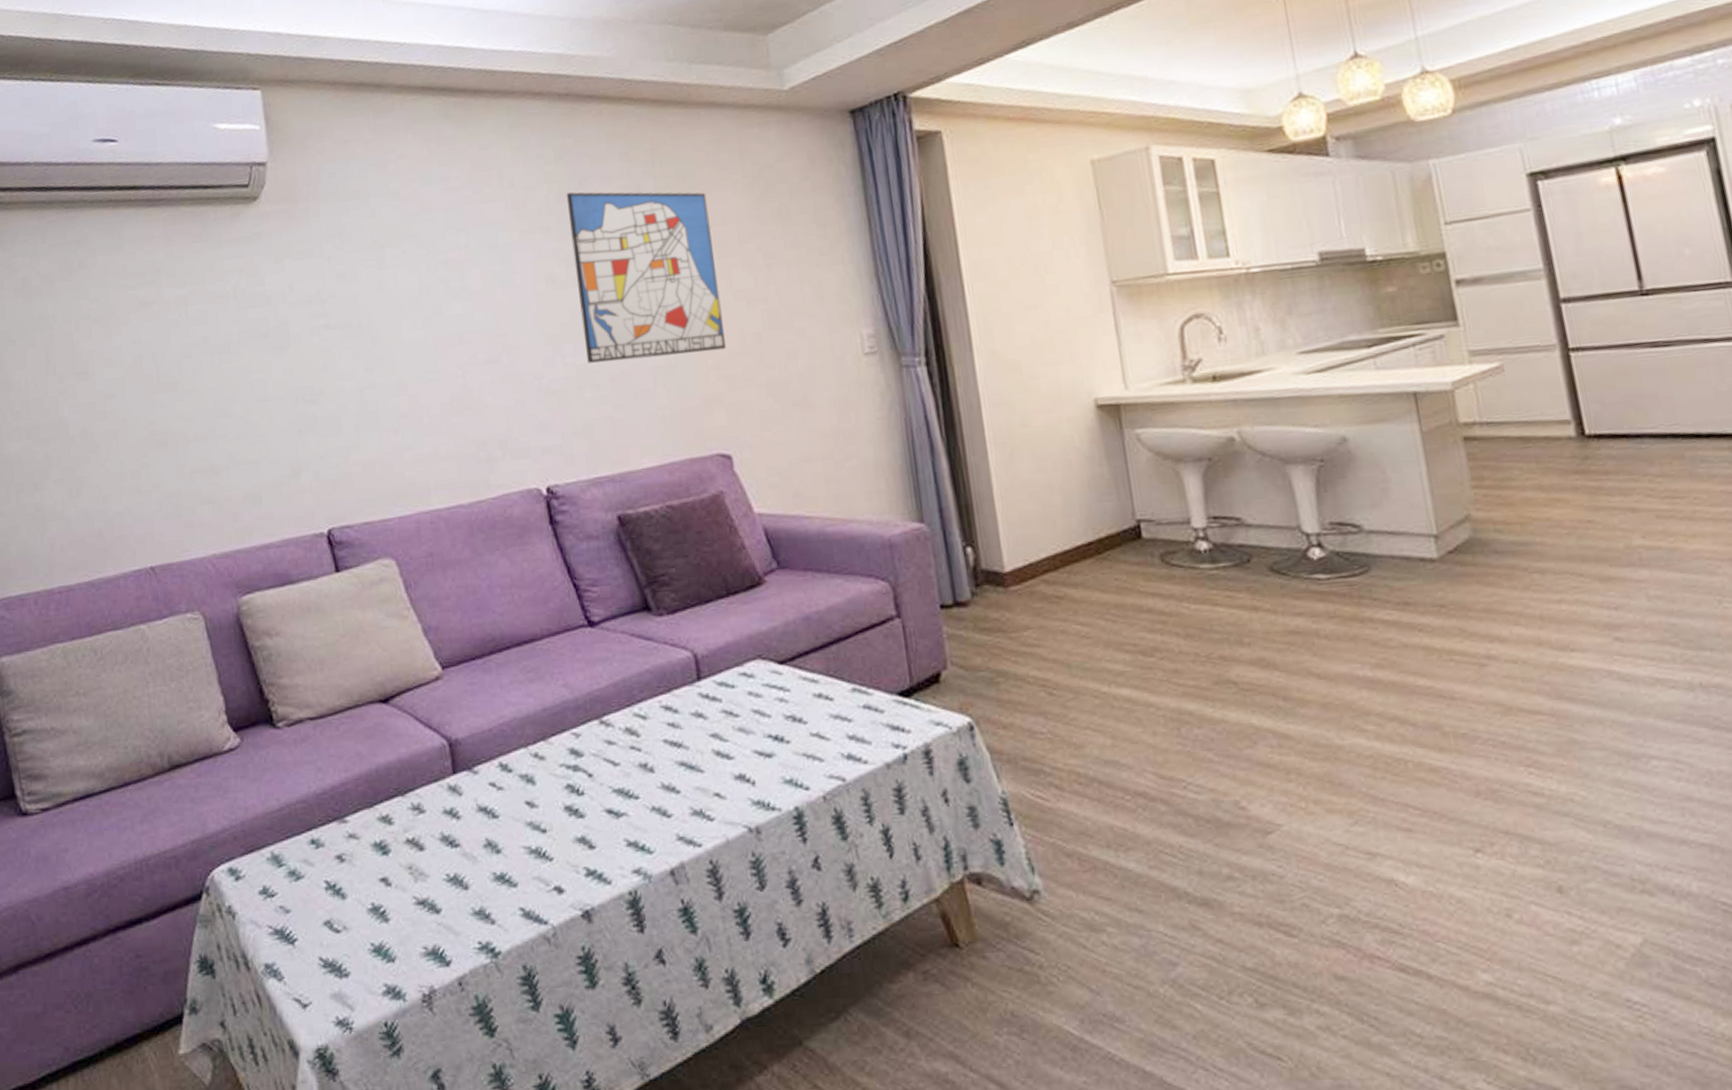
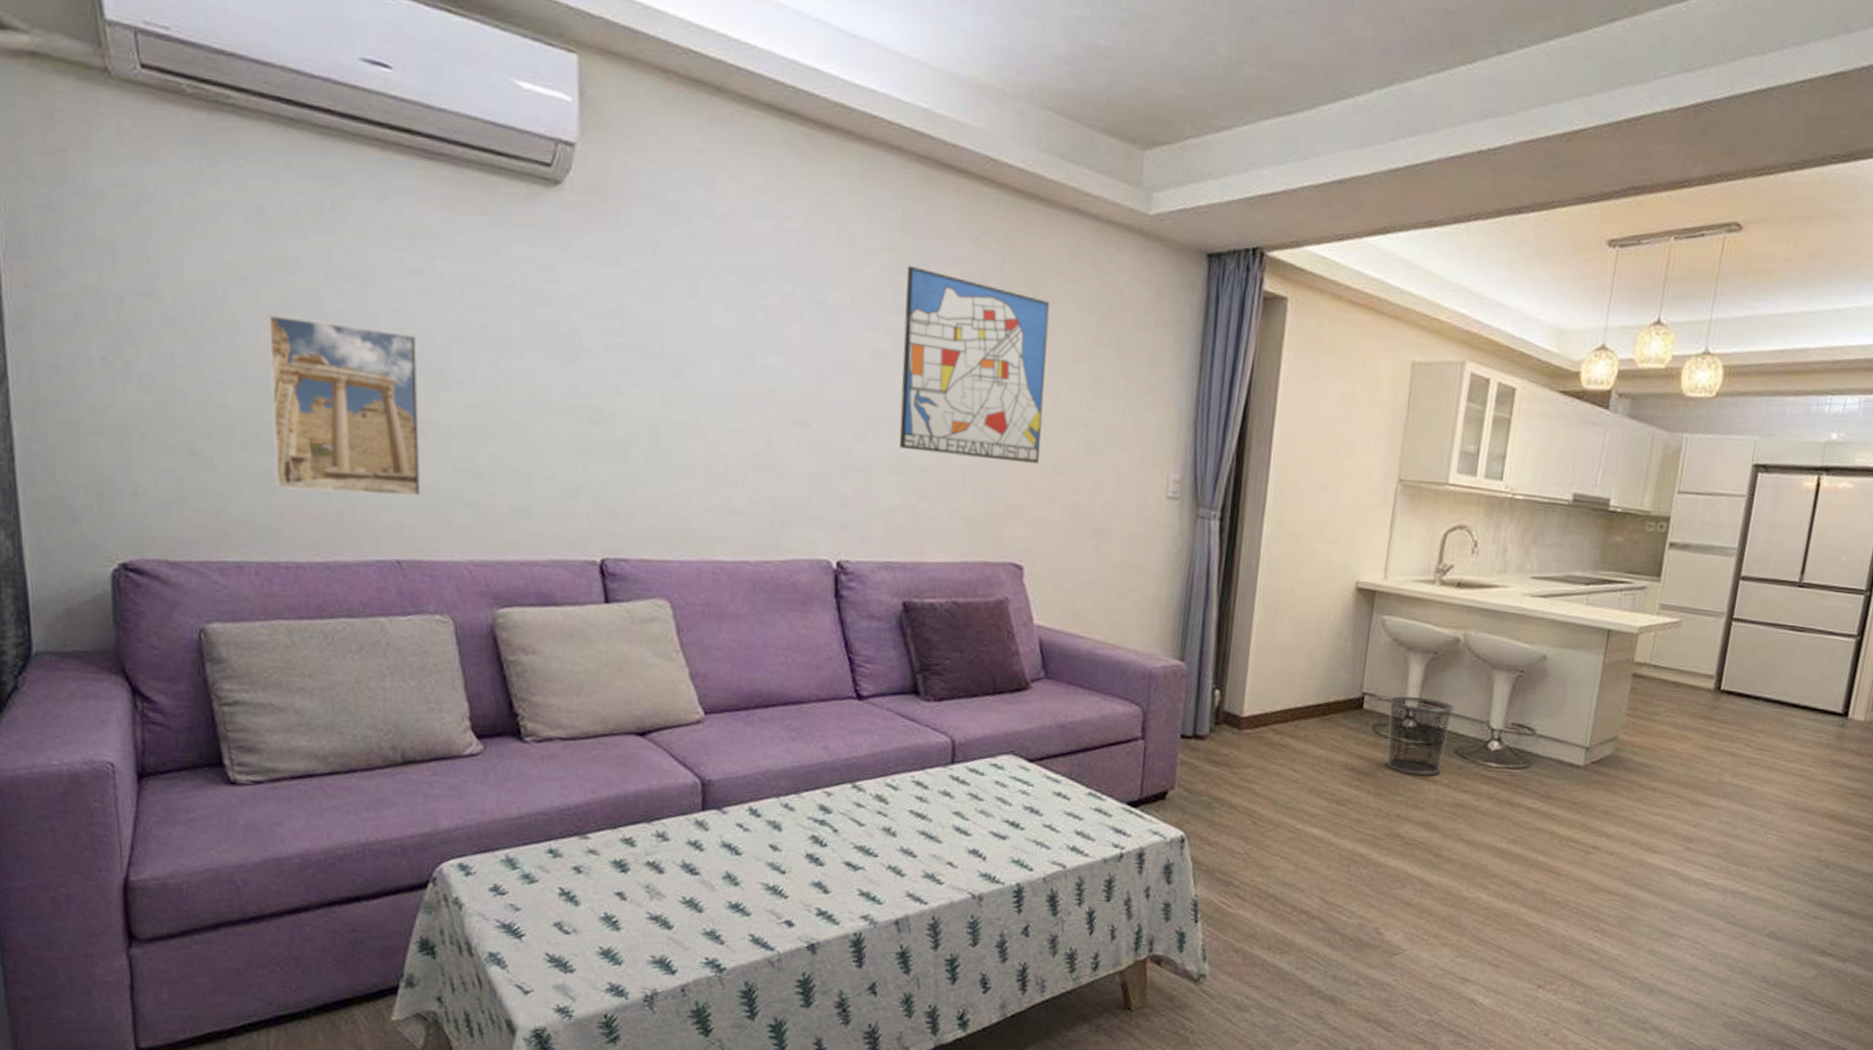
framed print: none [33,358,168,521] -> present [267,314,423,497]
waste bin: none [1170,511,1259,605] -> present [1385,696,1455,776]

